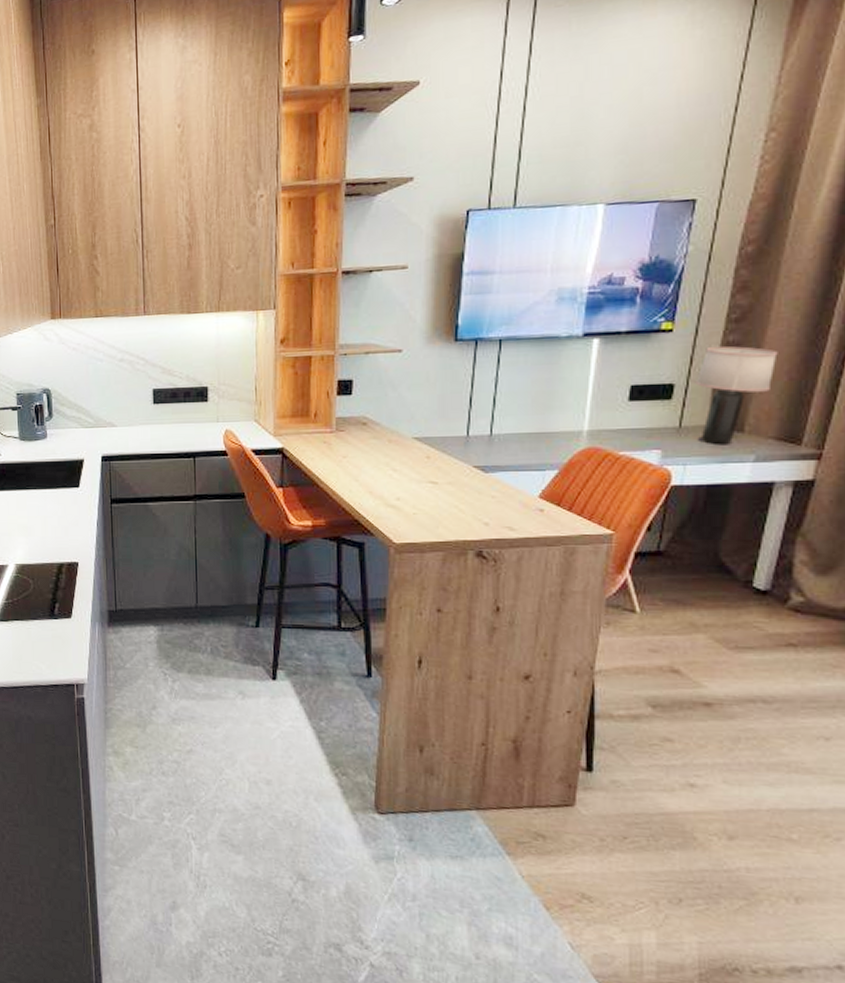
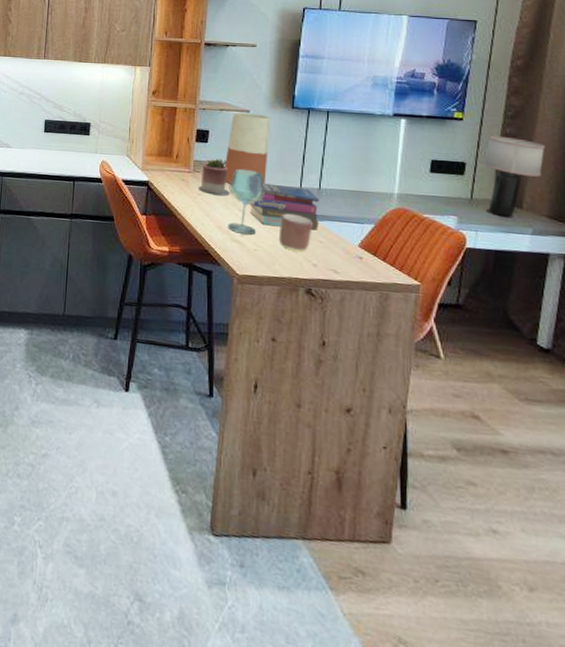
succulent planter: none [342,412,381,456] -> present [198,158,230,196]
vase: none [374,352,428,441] -> present [225,112,270,184]
wine glass: none [380,421,425,497] -> present [228,168,265,235]
books: none [405,435,491,485] -> present [249,183,319,231]
mug: none [442,468,483,510] -> present [278,213,313,252]

